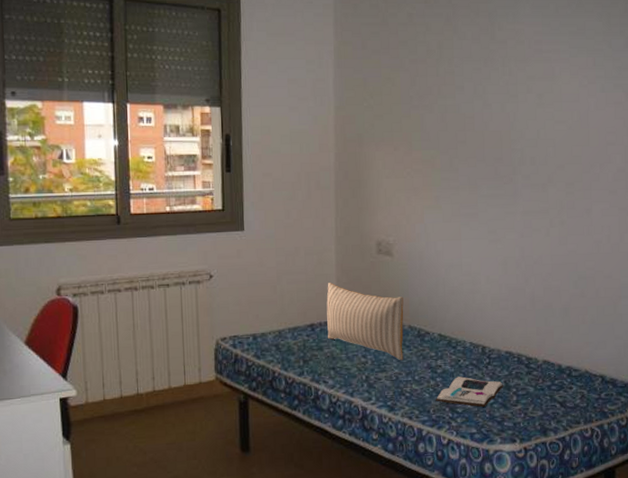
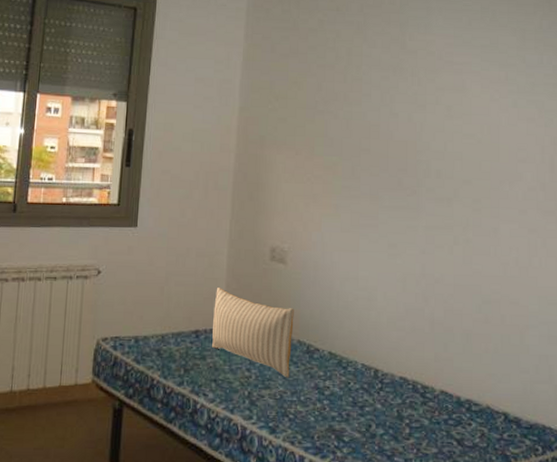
book: present [435,376,504,407] -> none [320,401,396,437]

